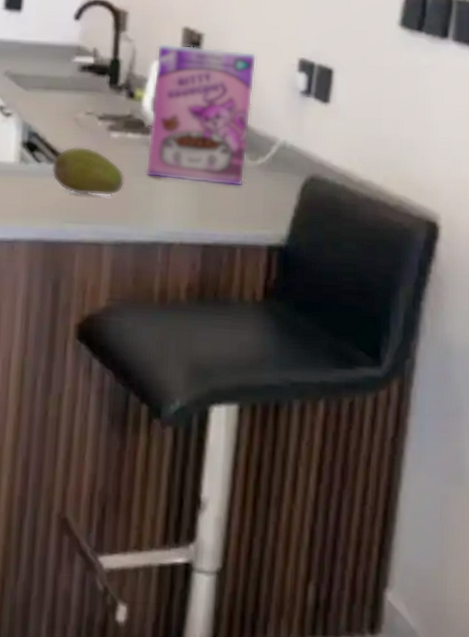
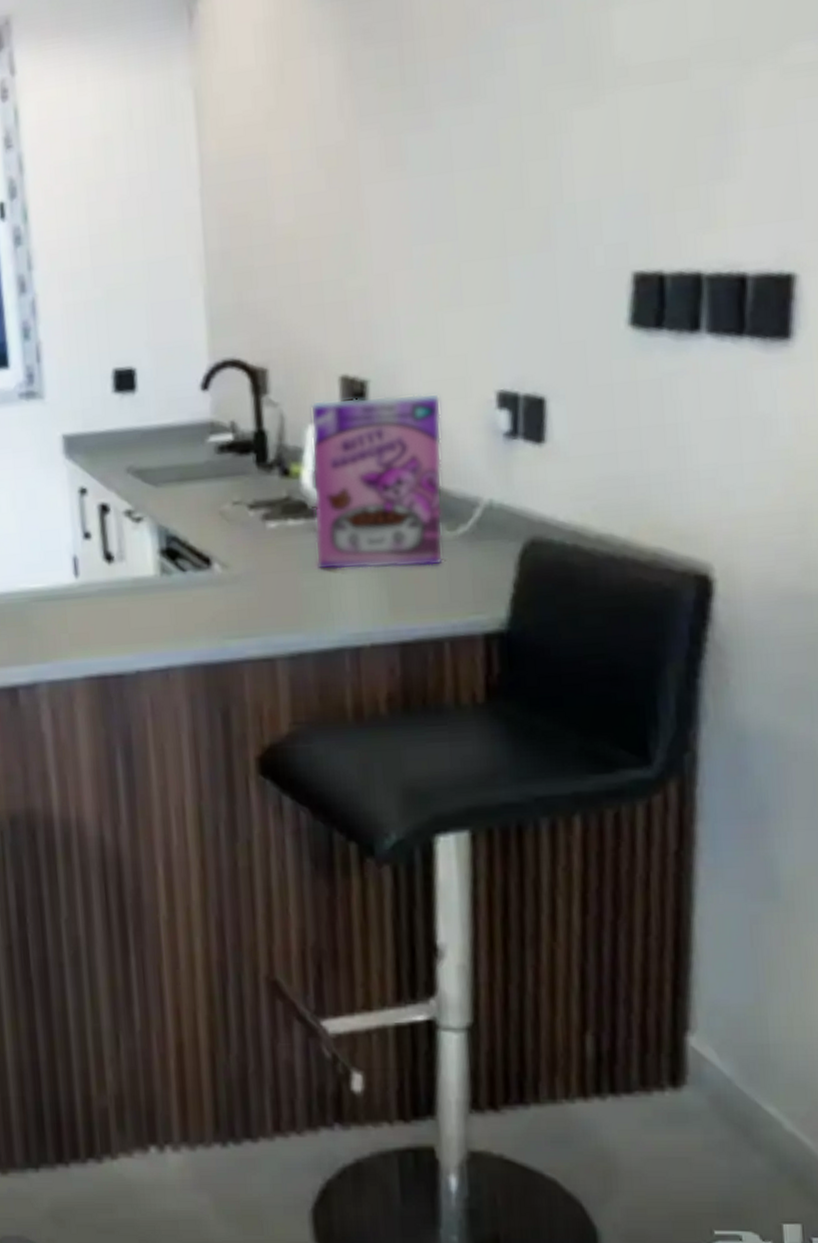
fruit: present [51,146,125,196] -> none [200,544,293,604]

